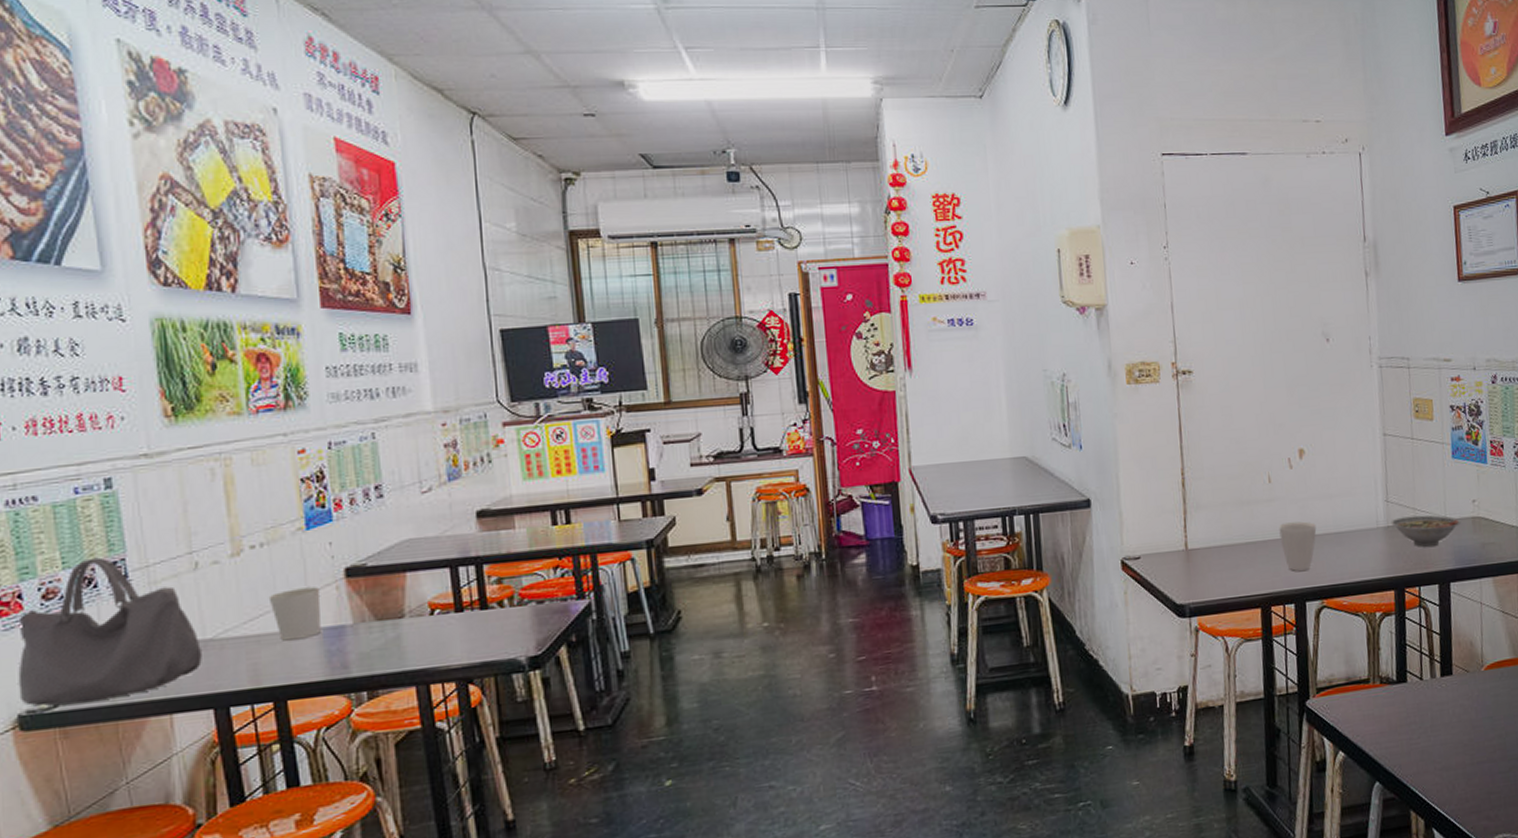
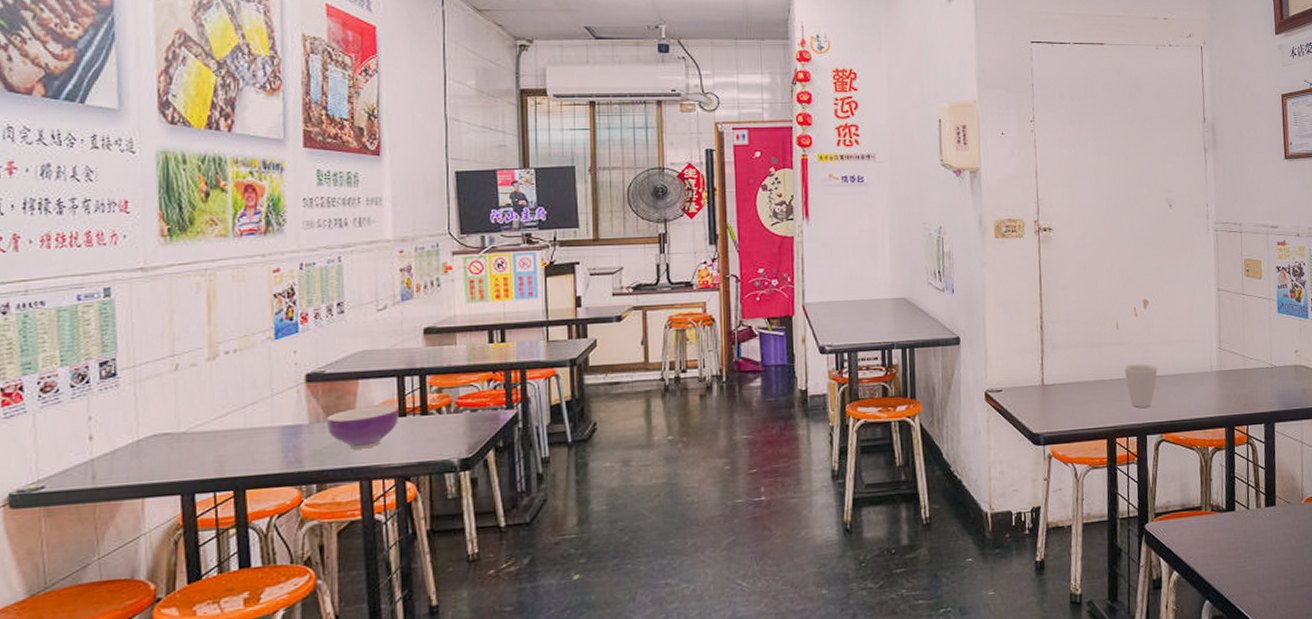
handbag: present [18,557,202,707] -> none [12,356,175,487]
dixie cup: present [268,587,321,641] -> none [237,390,283,437]
bowl: none [372,599,455,651] -> present [326,404,398,450]
soup bowl: present [1391,515,1461,547] -> none [1223,362,1285,390]

